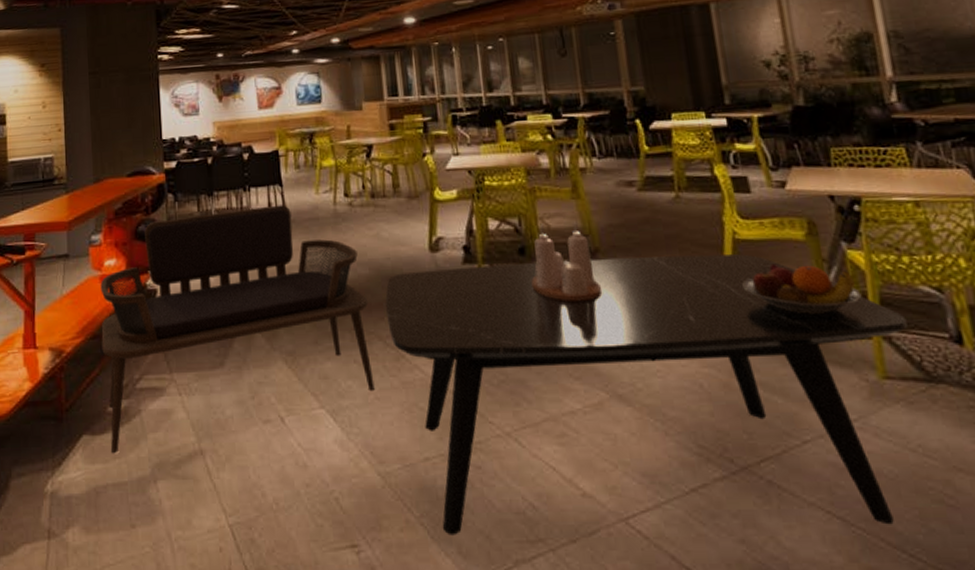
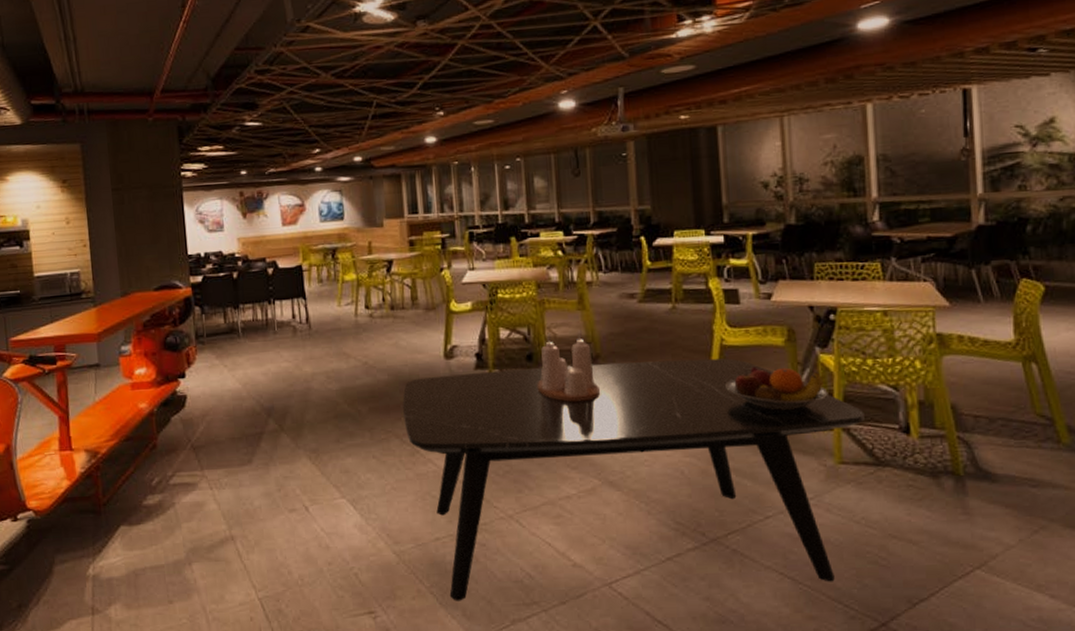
bench: present [100,205,375,454] -> none [132,316,392,542]

